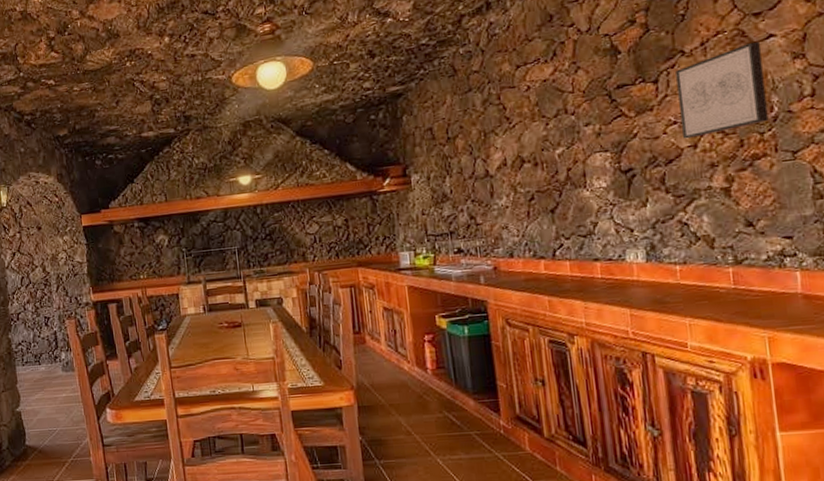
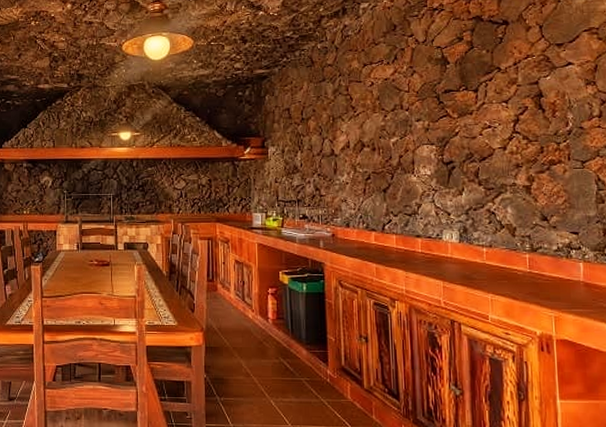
wall art: present [675,41,769,139] -> none [492,67,564,141]

